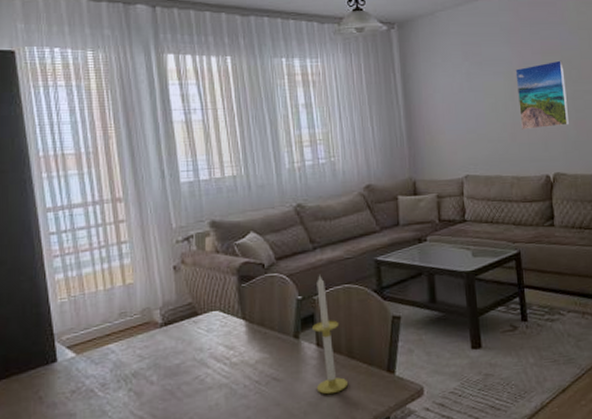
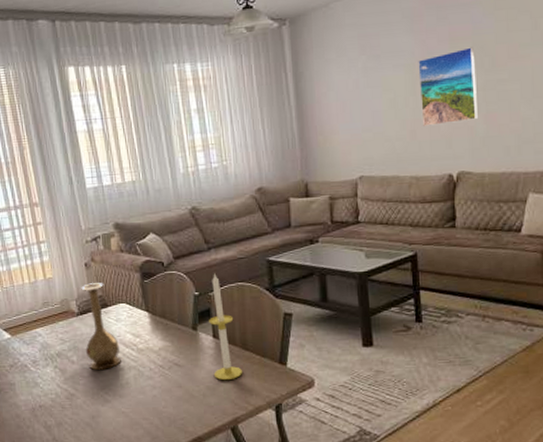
vase: none [167,288,211,391] -> present [81,283,121,370]

